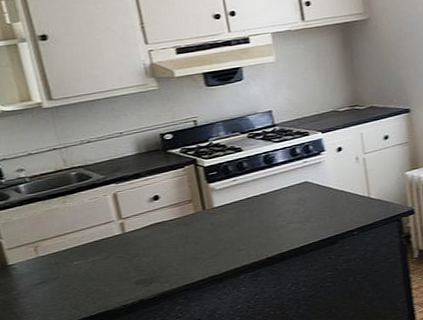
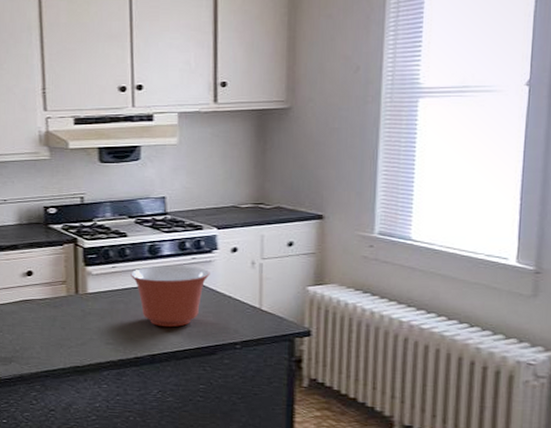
mixing bowl: none [251,169,322,227] -> present [131,265,210,327]

